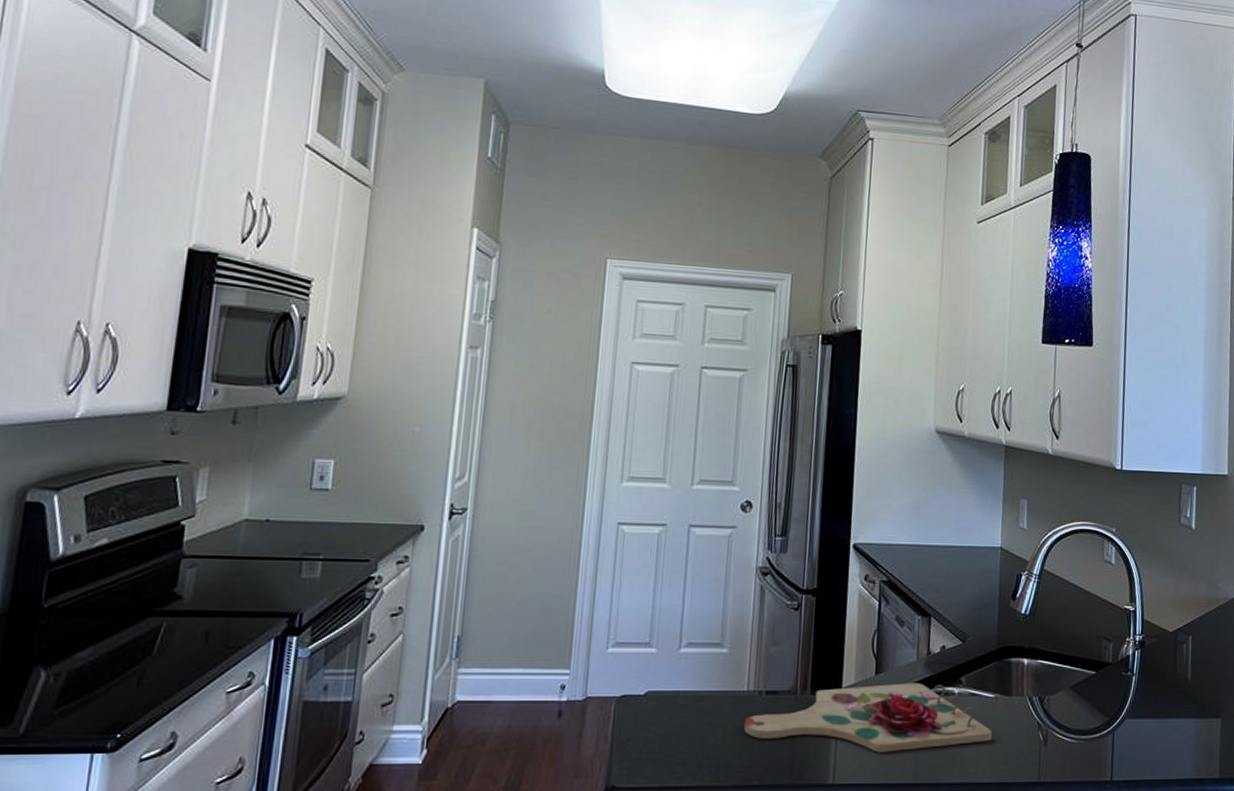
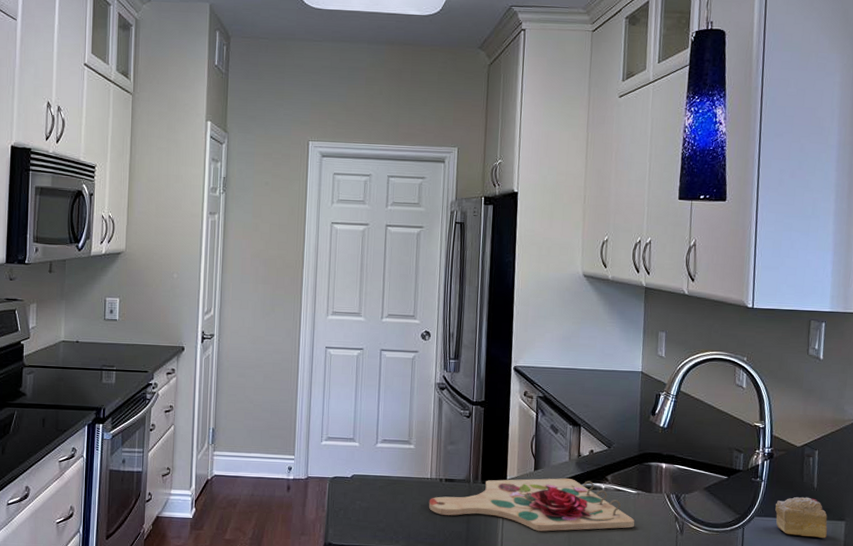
cake slice: none [1147,691,1203,740] -> present [775,497,828,538]

